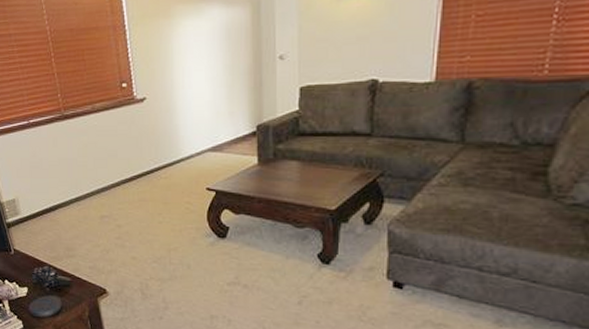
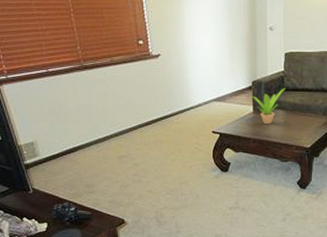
potted plant: none [257,132,301,180] -> present [253,88,285,125]

